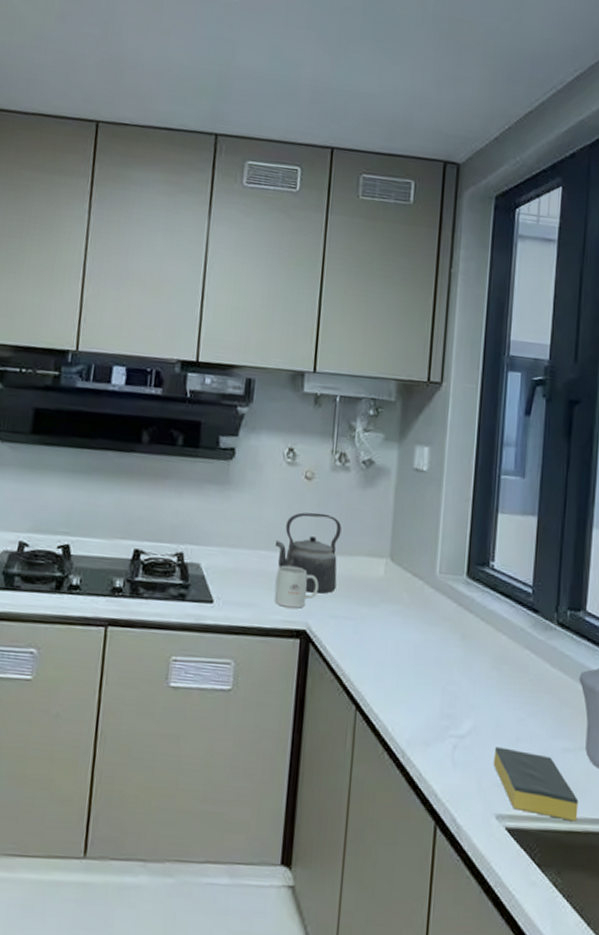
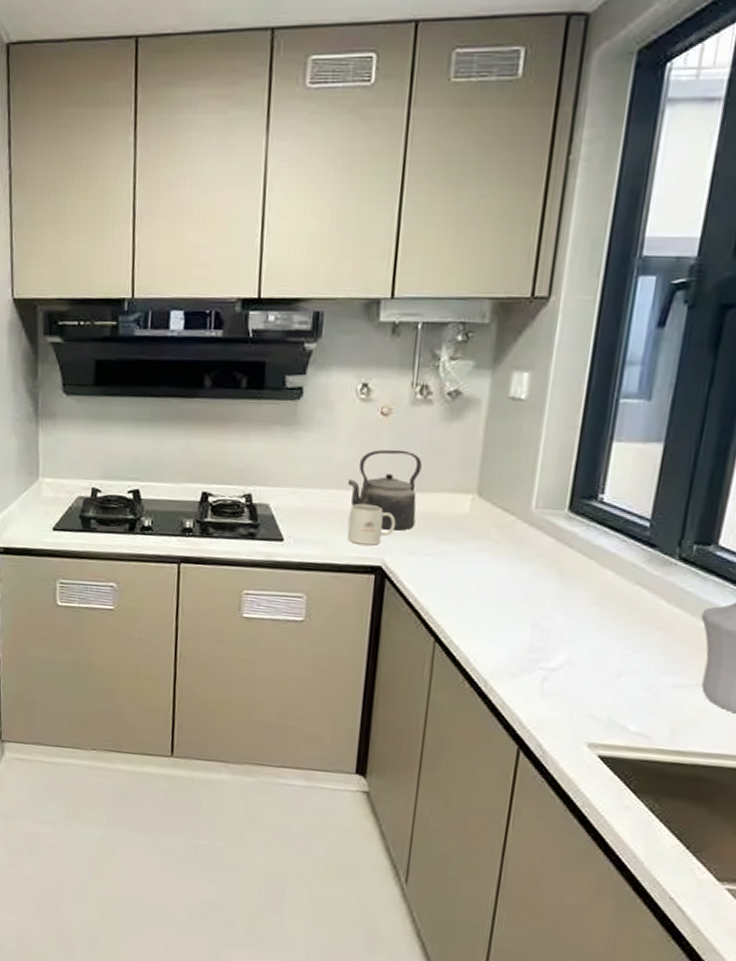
sponge: present [493,747,579,822] -> none [588,680,688,754]

